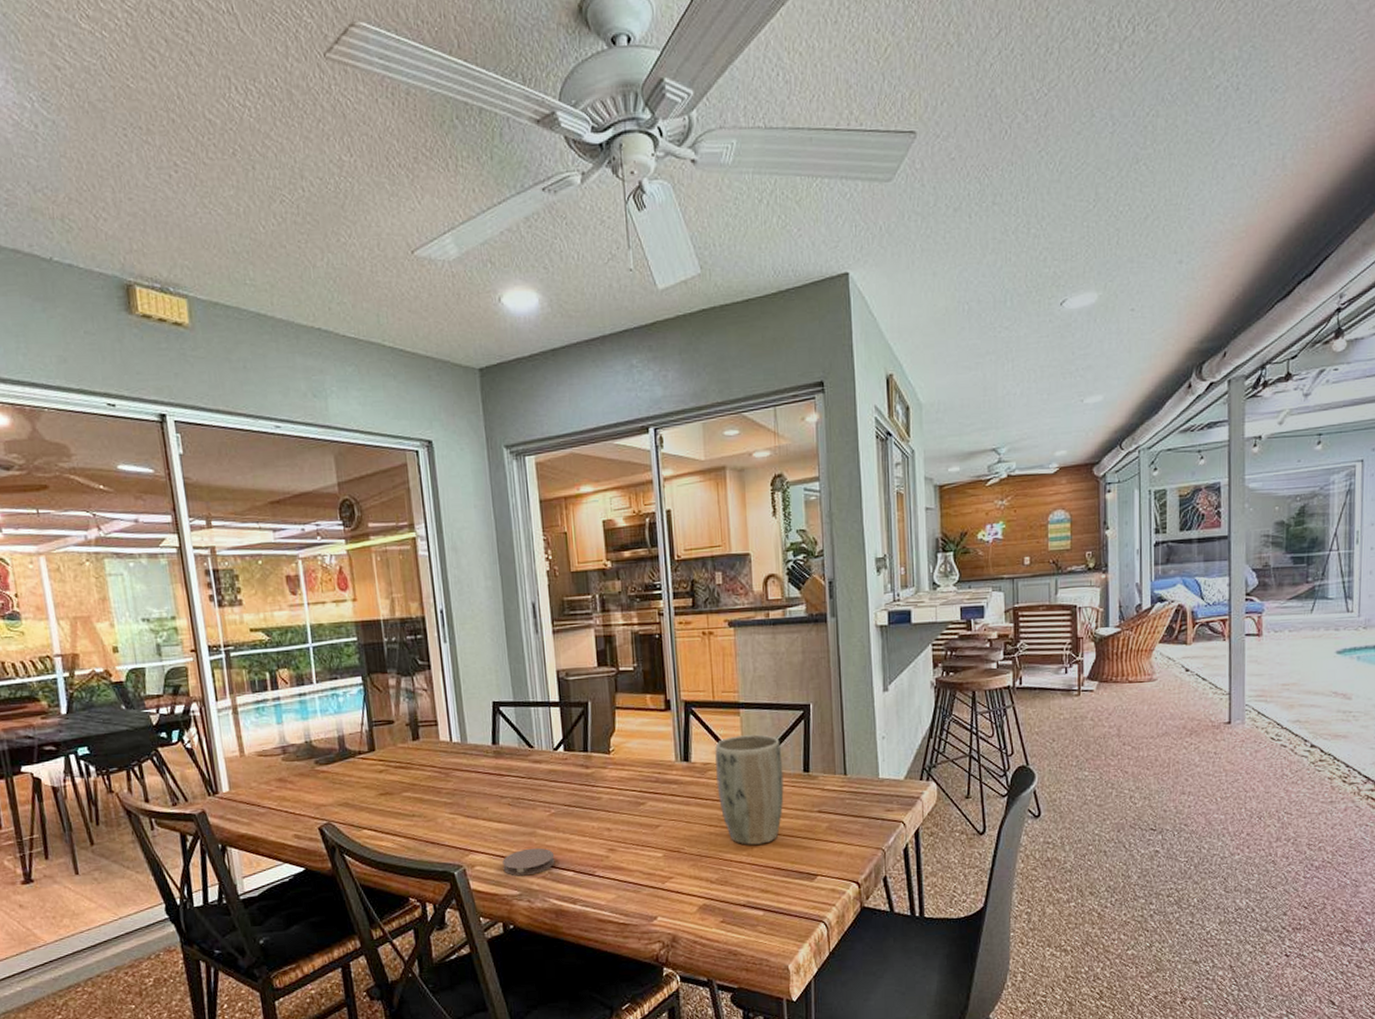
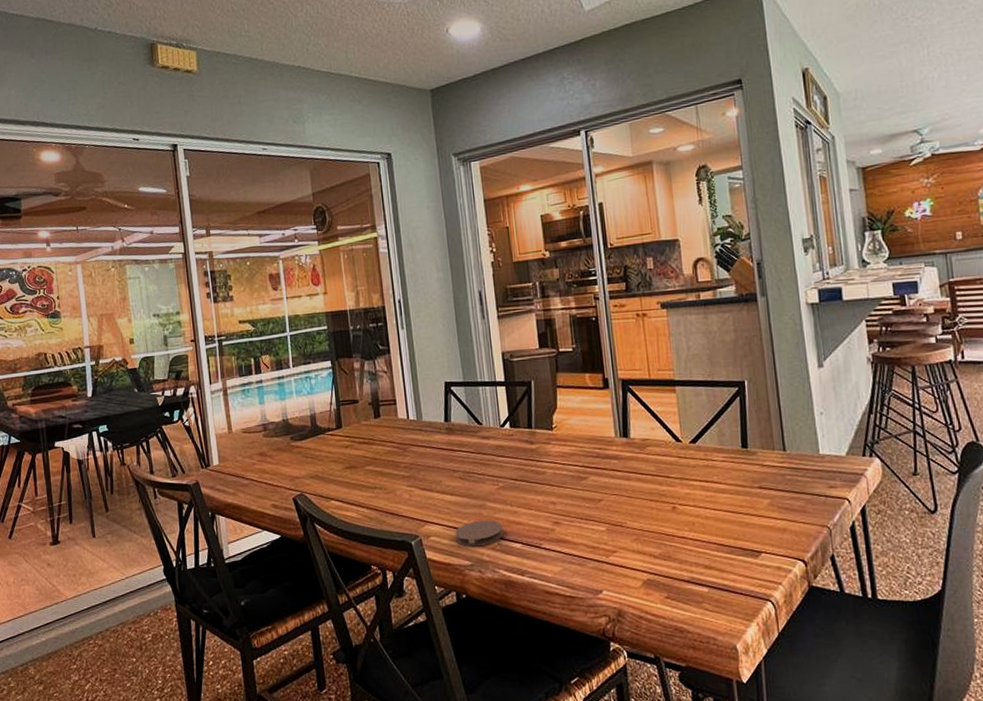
plant pot: present [715,734,784,845] -> none [653,411,724,520]

